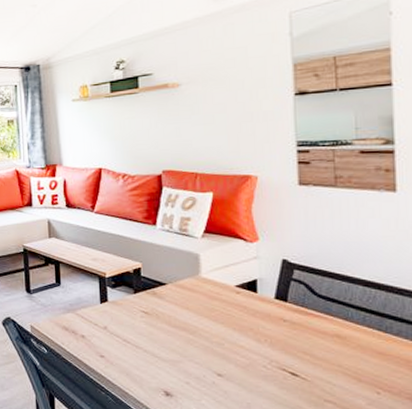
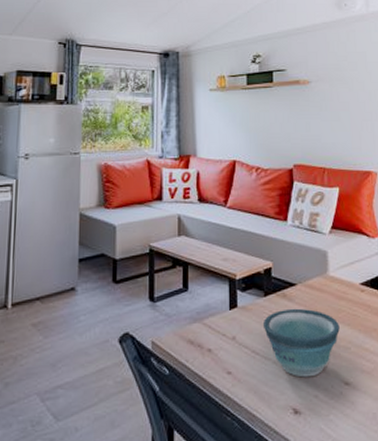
bowl: none [133,305,212,366] -> present [262,308,340,378]

